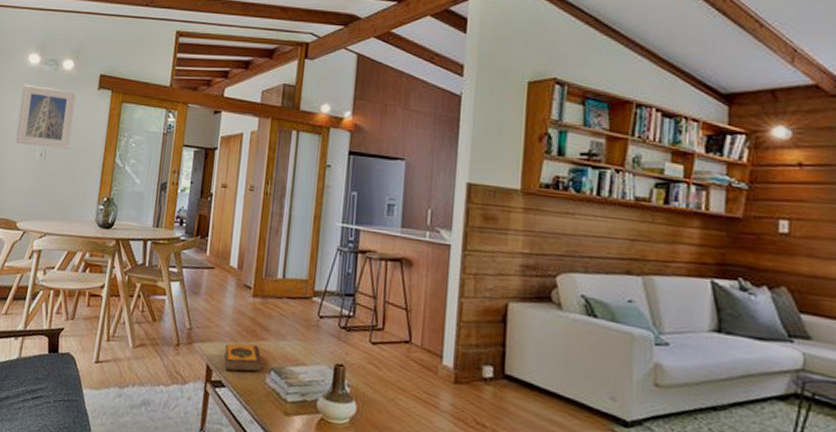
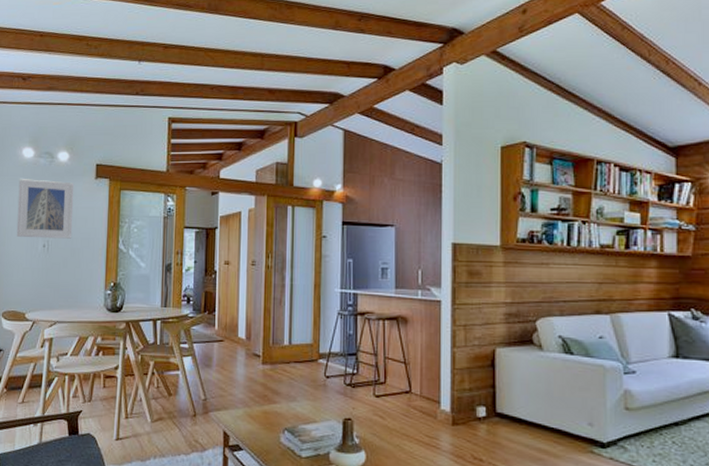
hardback book: present [224,343,264,372] -> none [240,408,277,435]

